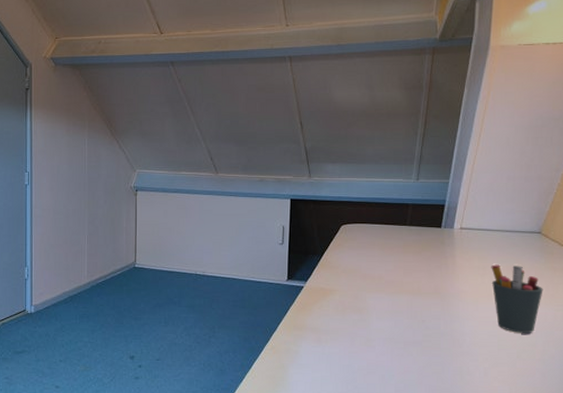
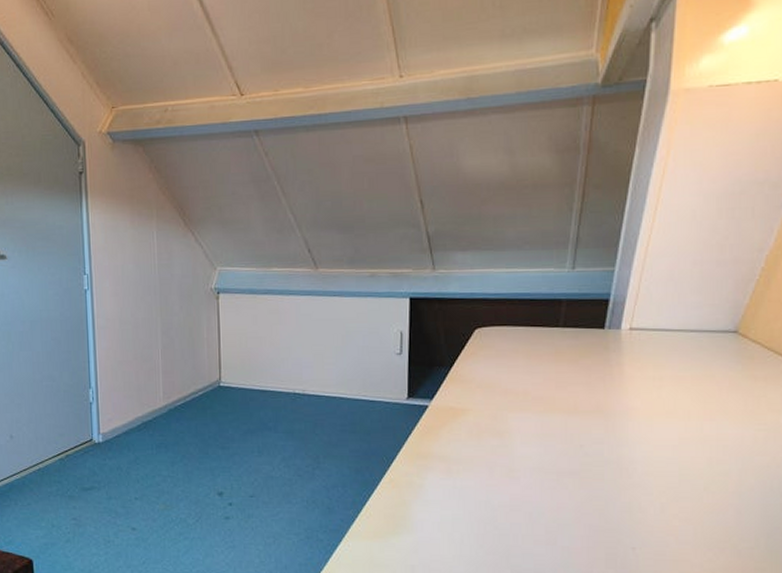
pen holder: present [491,264,543,333] -> none [670,373,740,459]

